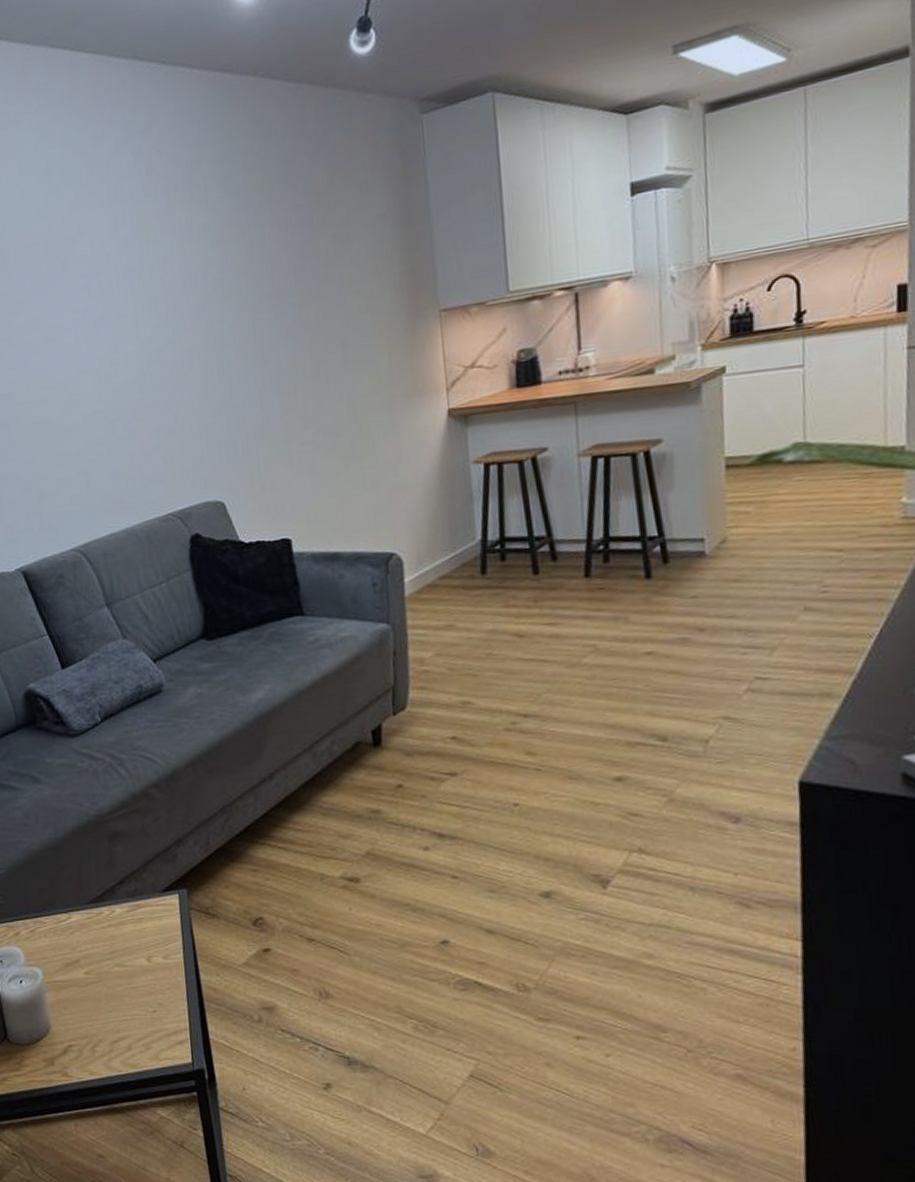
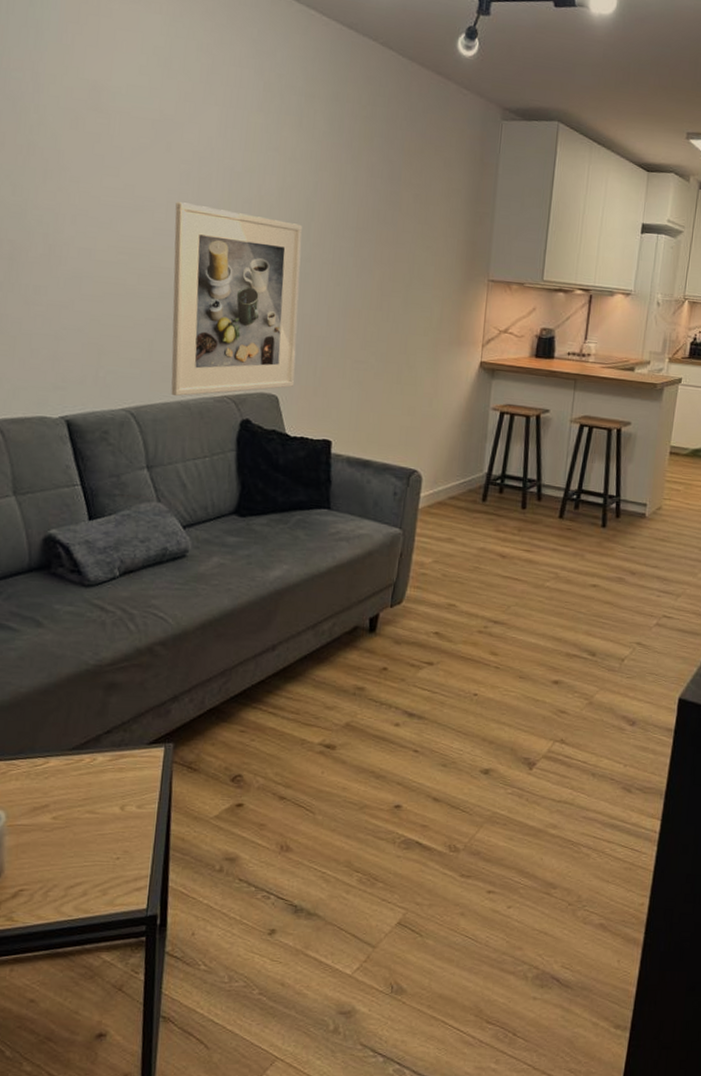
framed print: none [82,307,238,526] -> present [171,202,302,397]

